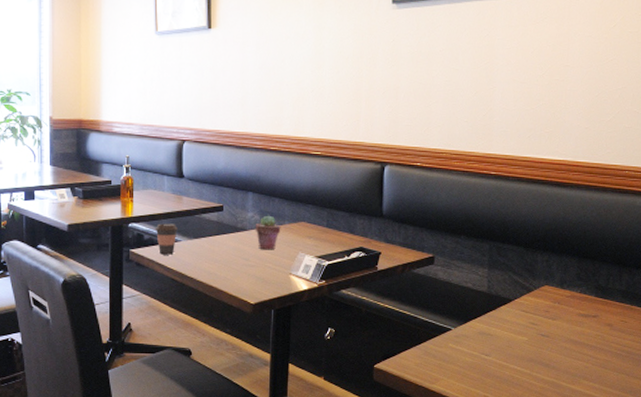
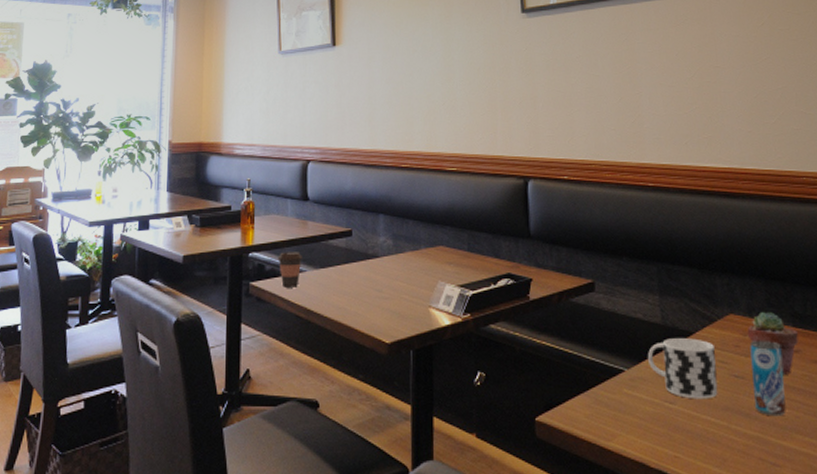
potted succulent: present [255,215,281,250] -> none [387,239,417,279]
cup: none [472,304,528,353] -> present [648,338,718,400]
beverage can: none [553,307,583,367] -> present [749,341,786,417]
potted succulent: none [557,284,598,334] -> present [747,312,799,375]

